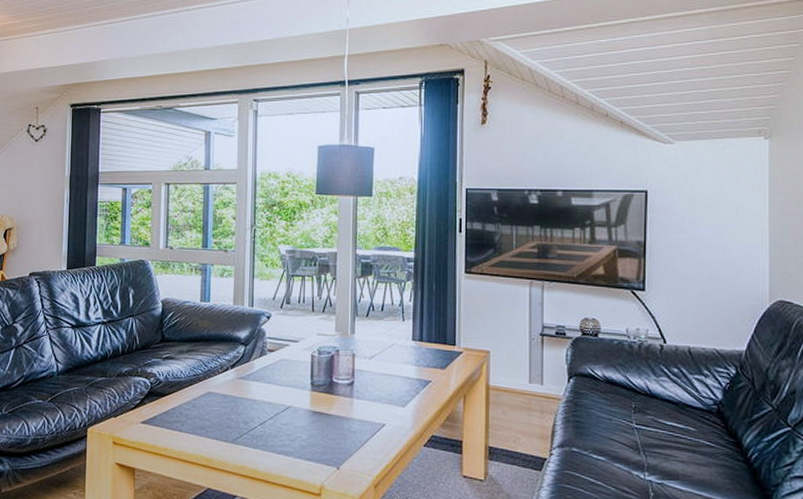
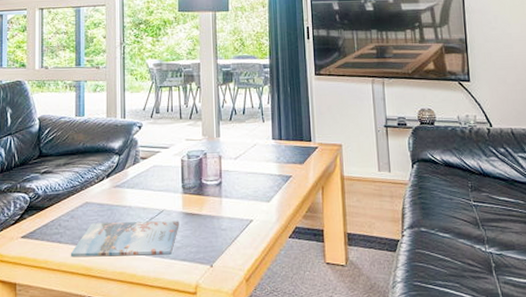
magazine: none [190,414,306,453] -> present [70,221,179,257]

